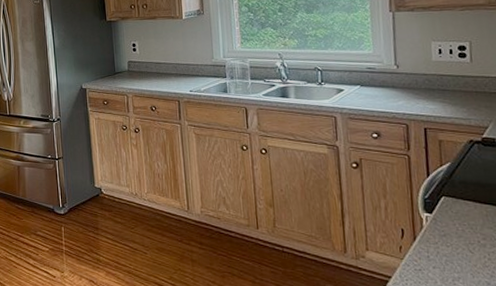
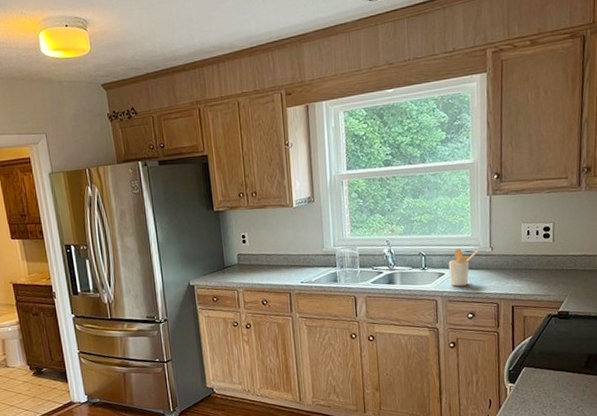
utensil holder: none [347,64,382,104] -> present [448,248,479,286]

